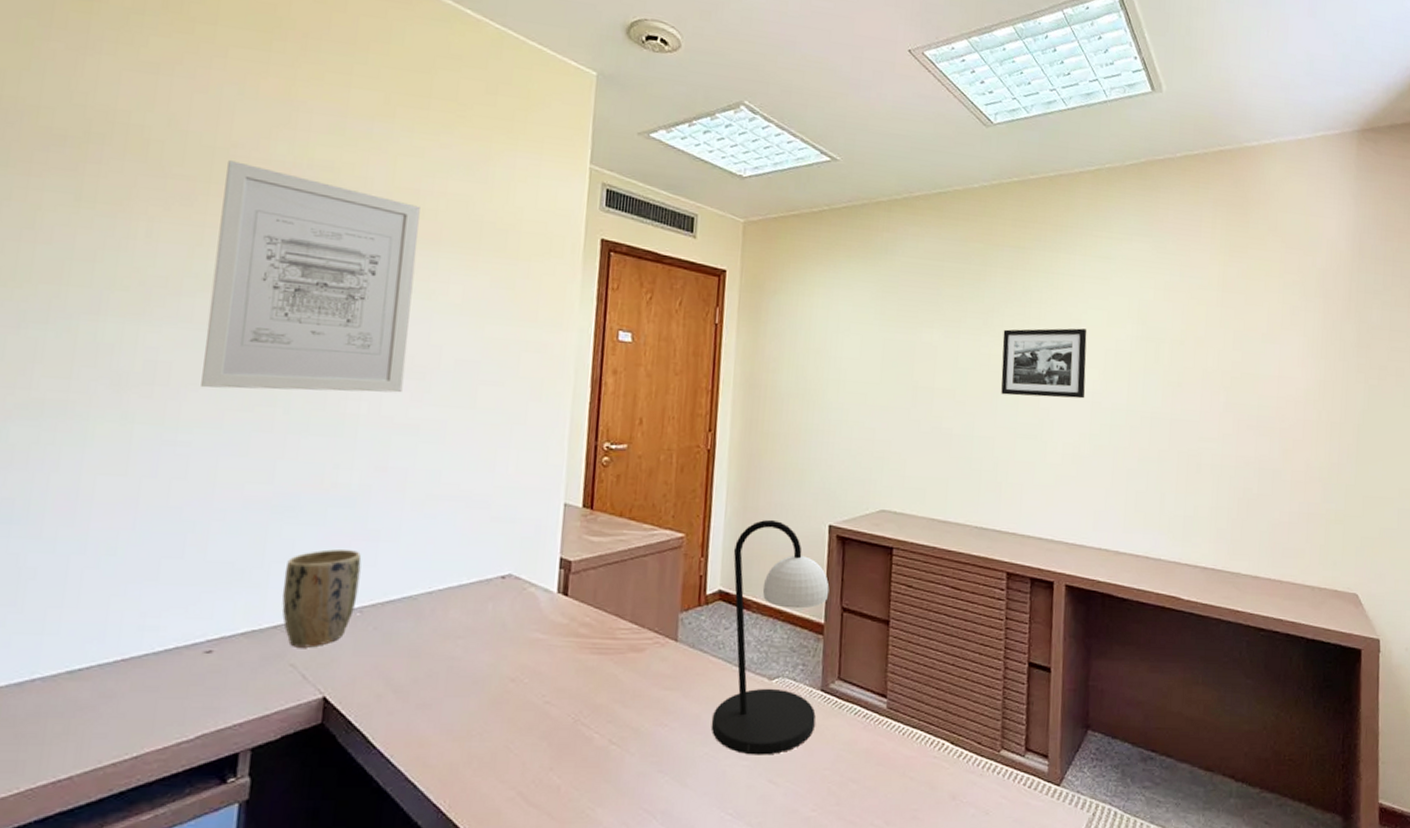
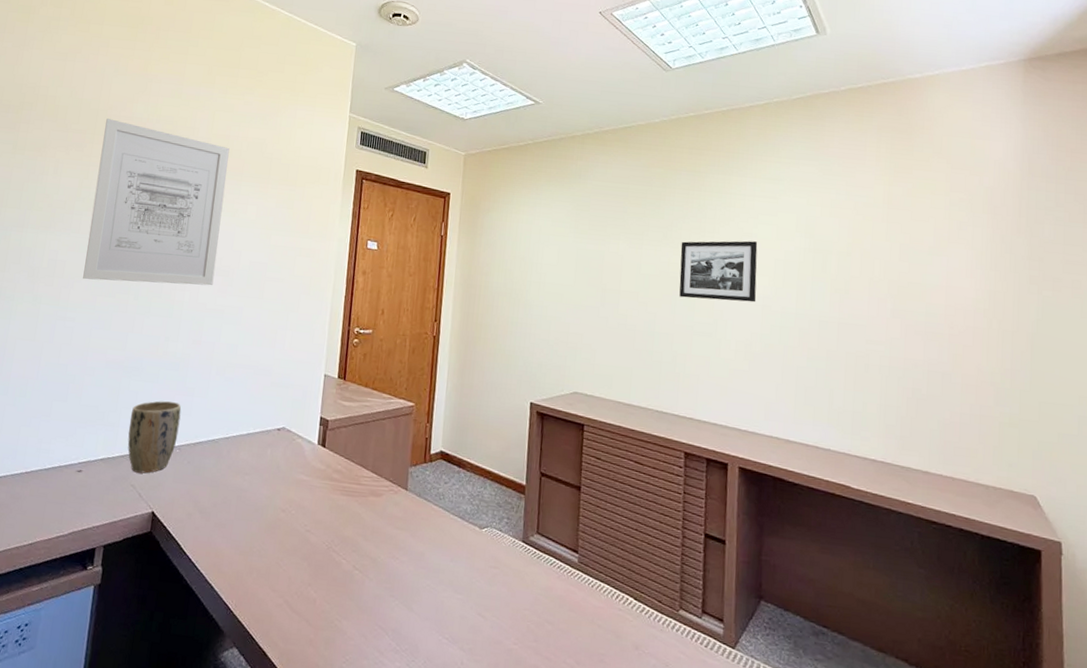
table lamp: present [712,519,830,755] -> none [433,395,530,592]

